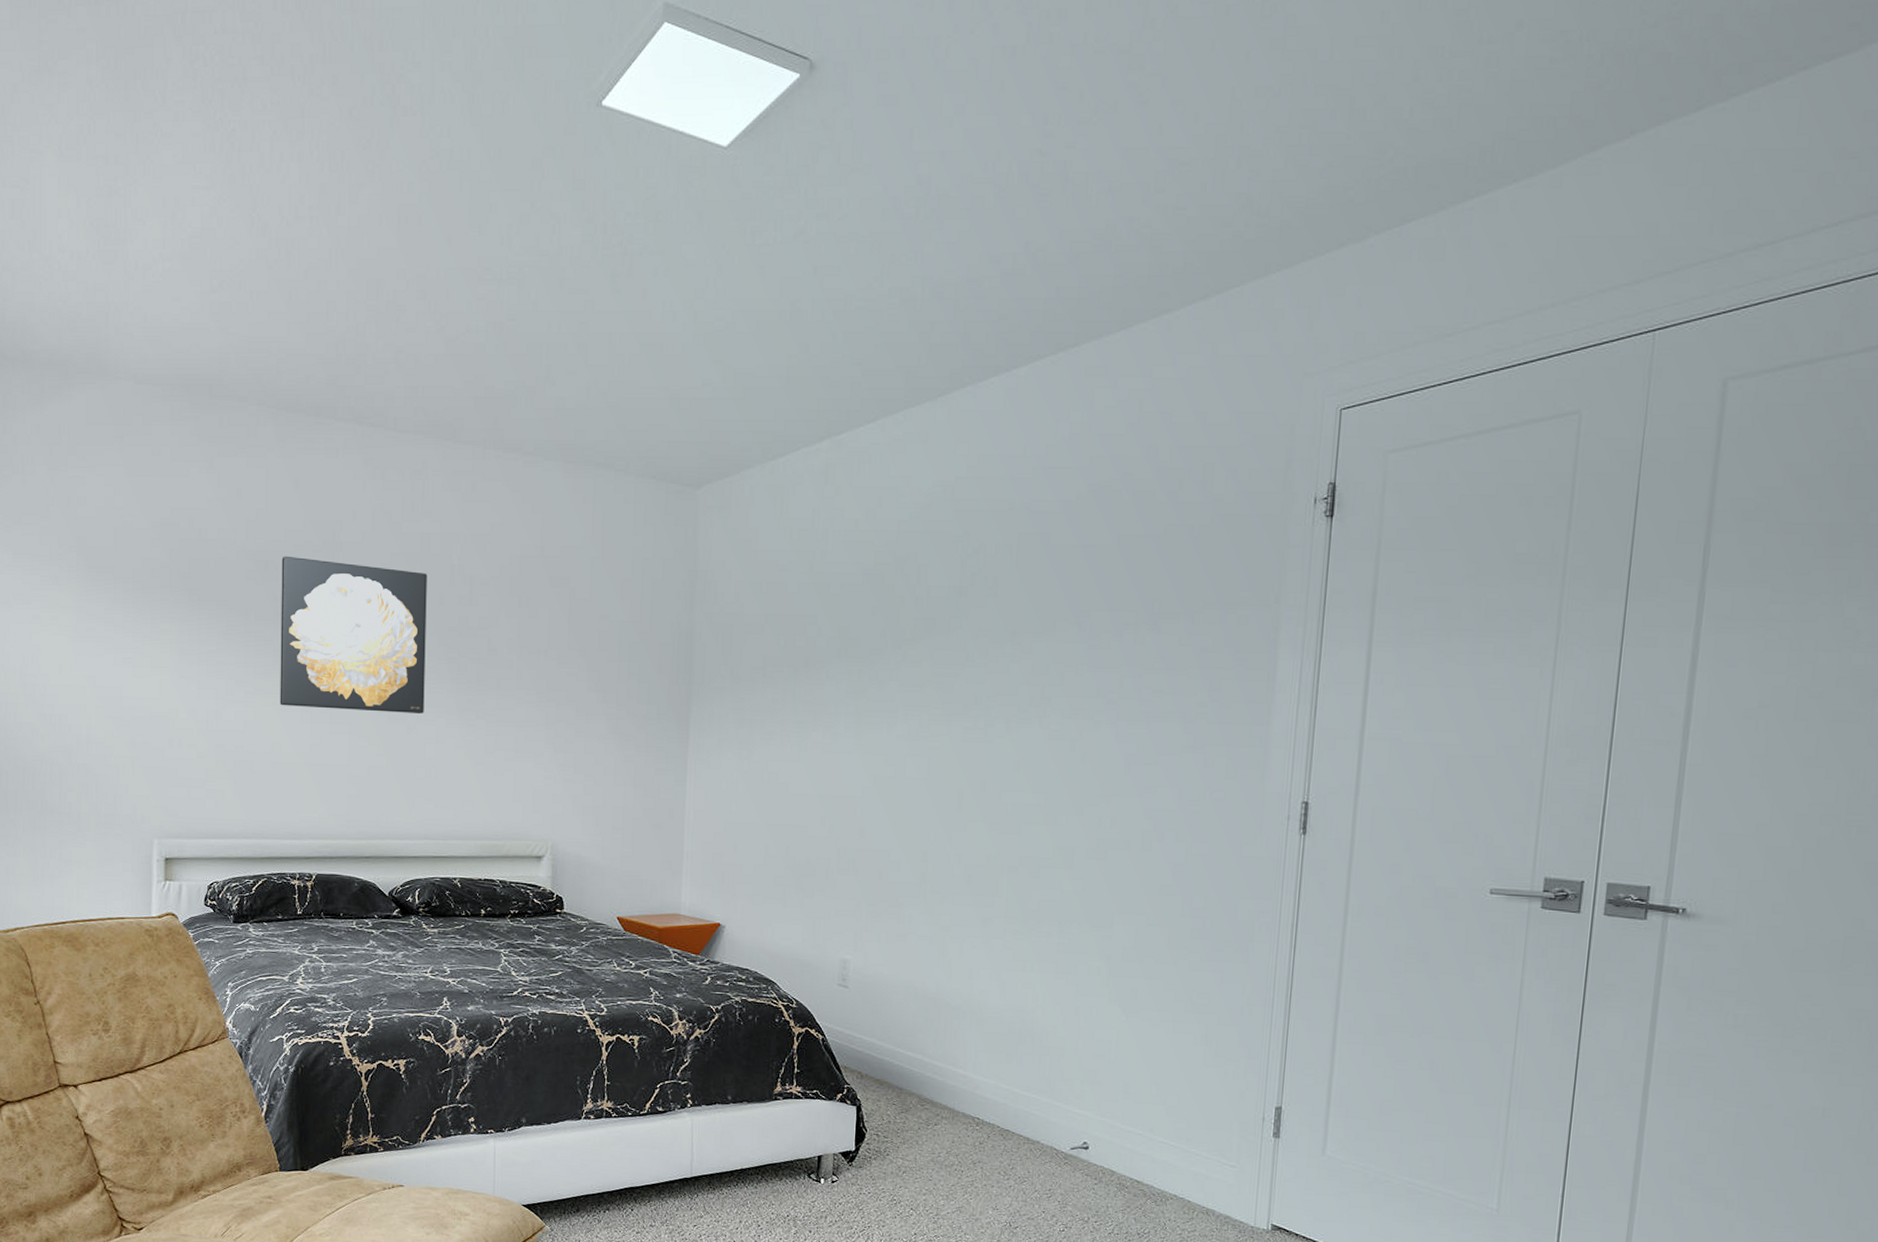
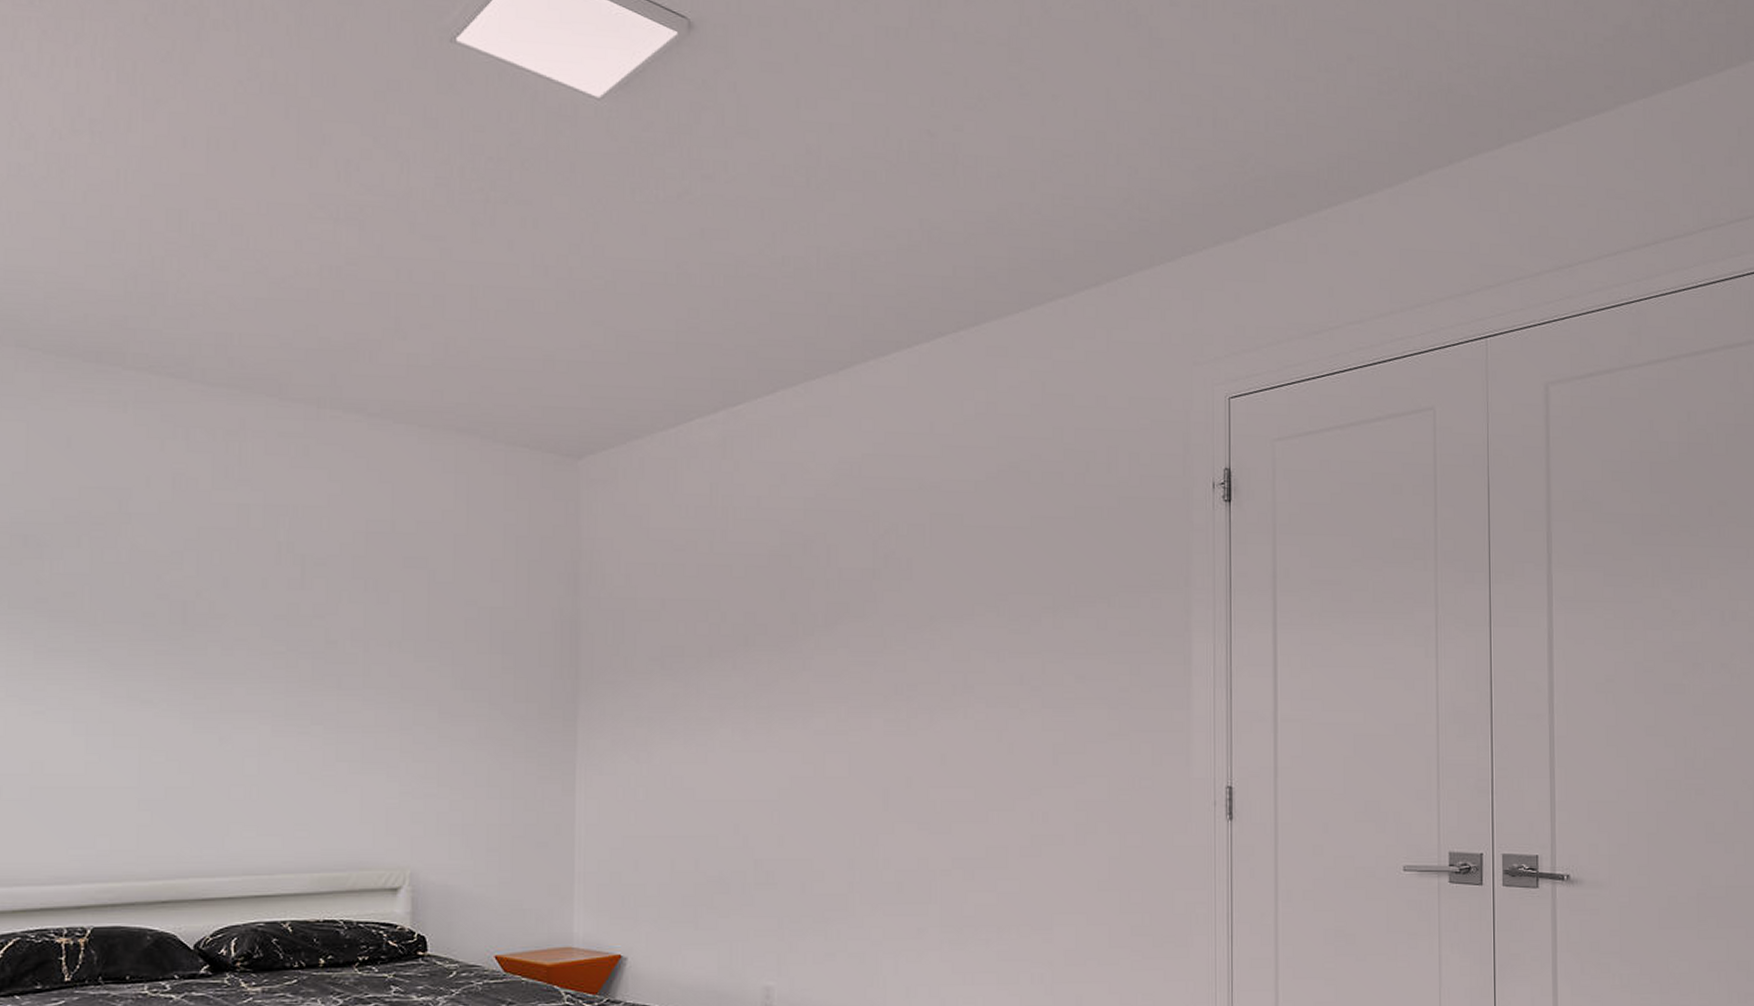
wall art: present [280,556,427,714] -> none [42,529,246,720]

